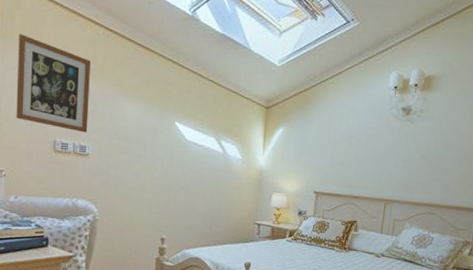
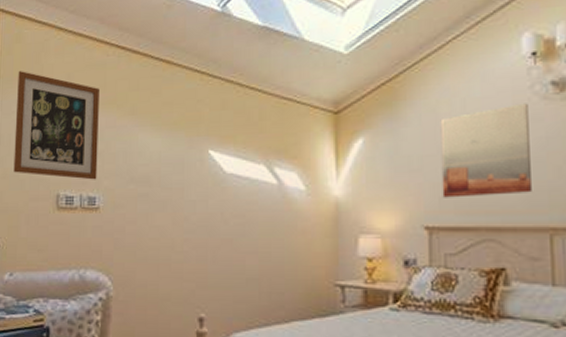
wall art: none [327,119,387,177] -> present [440,103,532,198]

